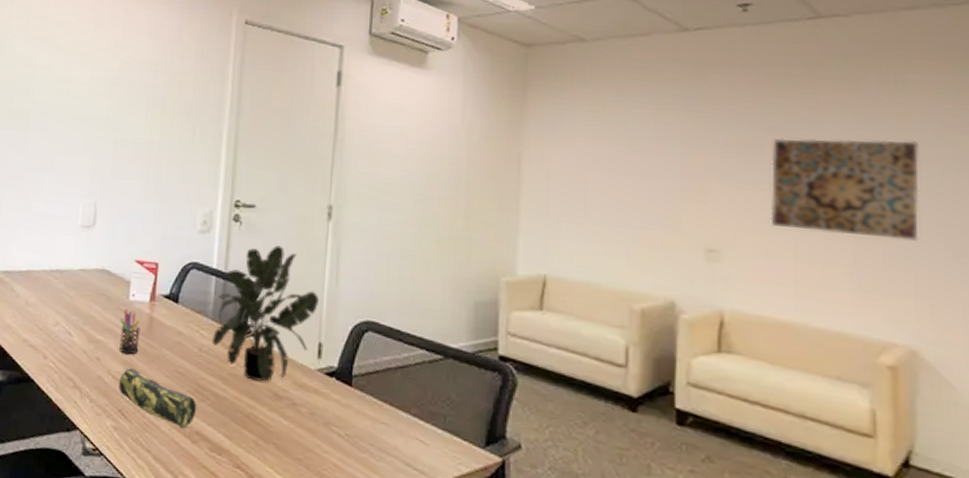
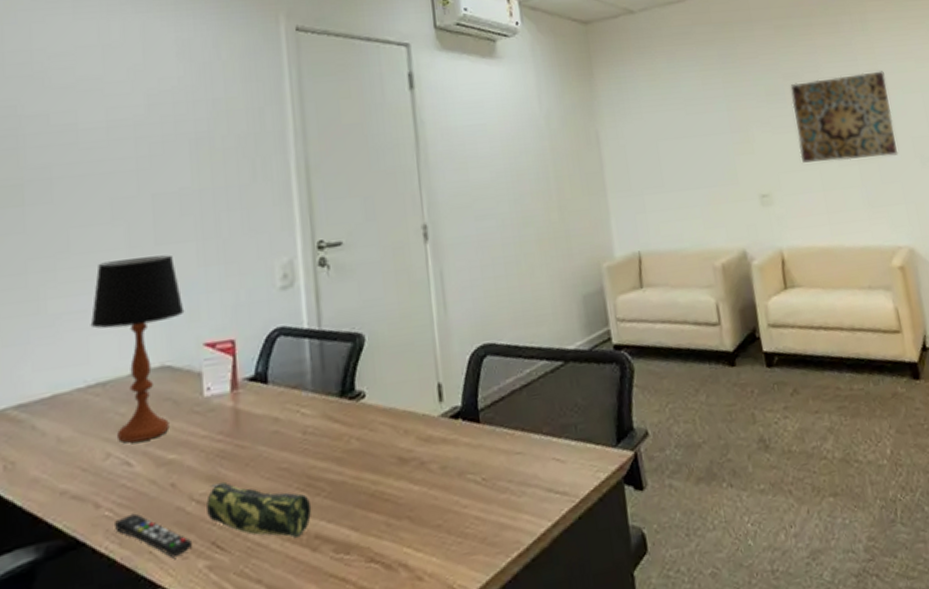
remote control: none [55,370,106,412] -> present [115,513,193,558]
table lamp: none [58,183,125,321] -> present [90,255,185,443]
pen holder: present [119,308,141,355] -> none [196,408,227,468]
potted plant: present [211,245,320,382] -> none [316,283,431,452]

